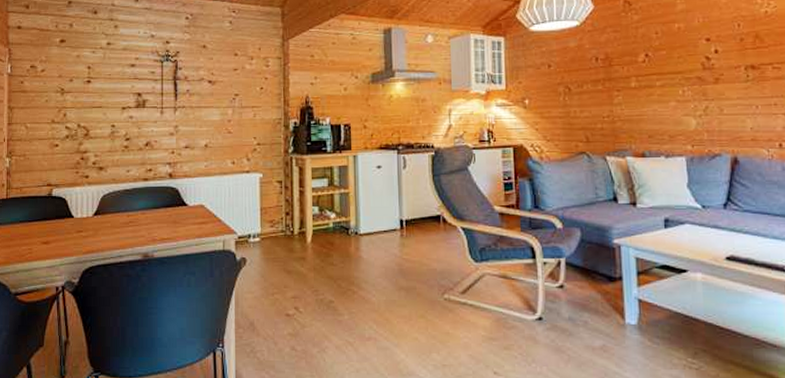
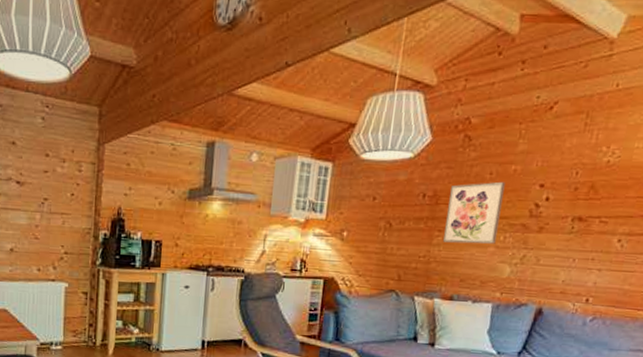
wall art: none [621,39,676,101] -> present [443,181,506,244]

